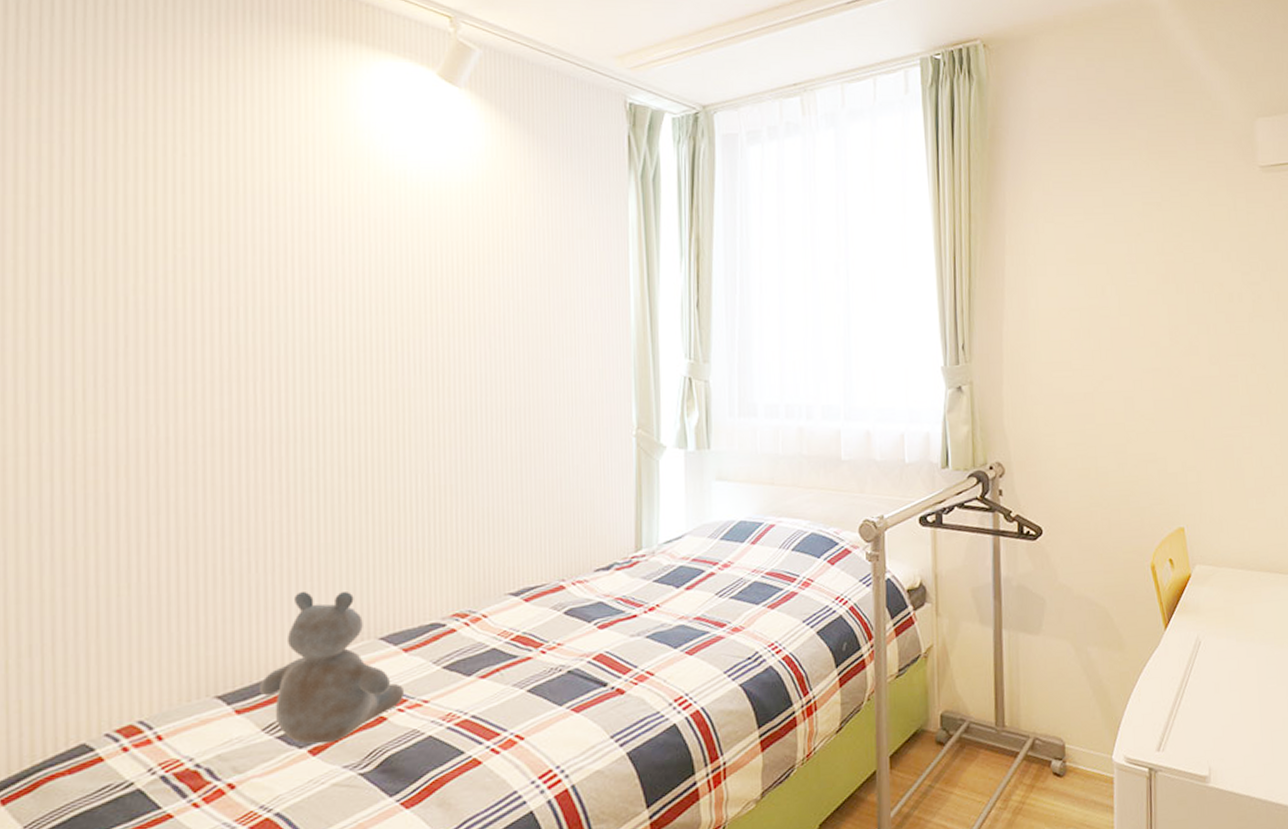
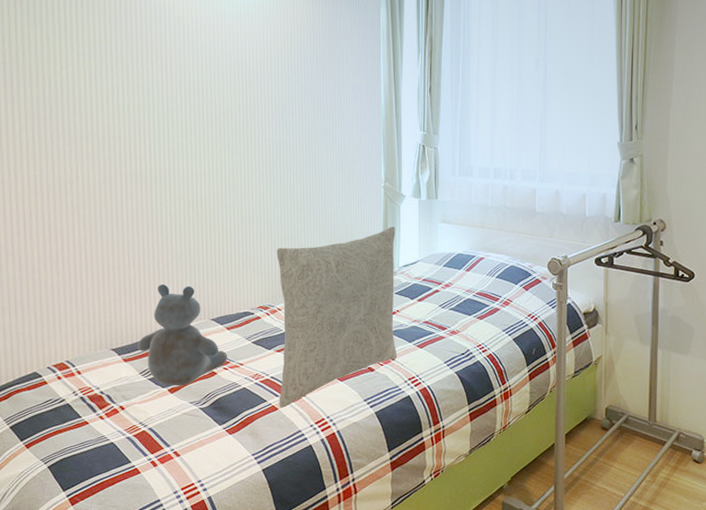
pillow: none [480,489,658,761] -> present [276,226,398,408]

